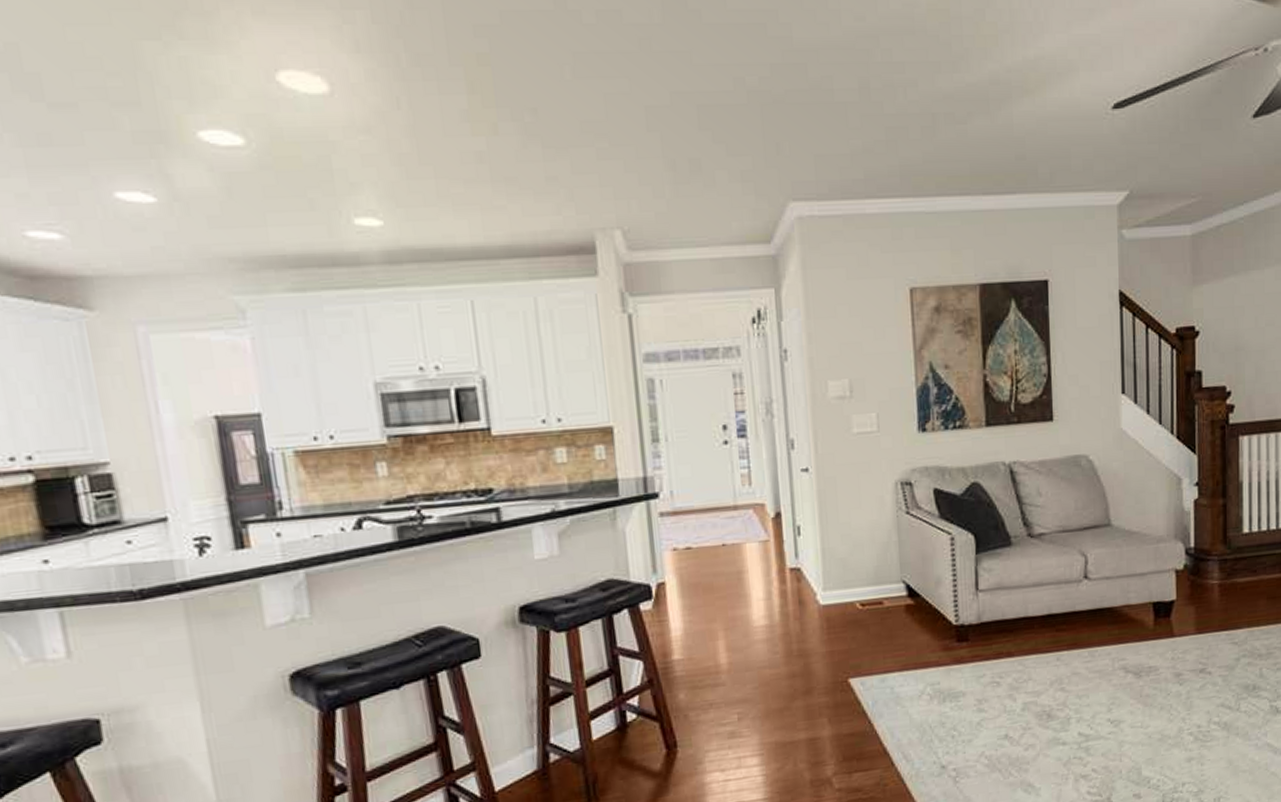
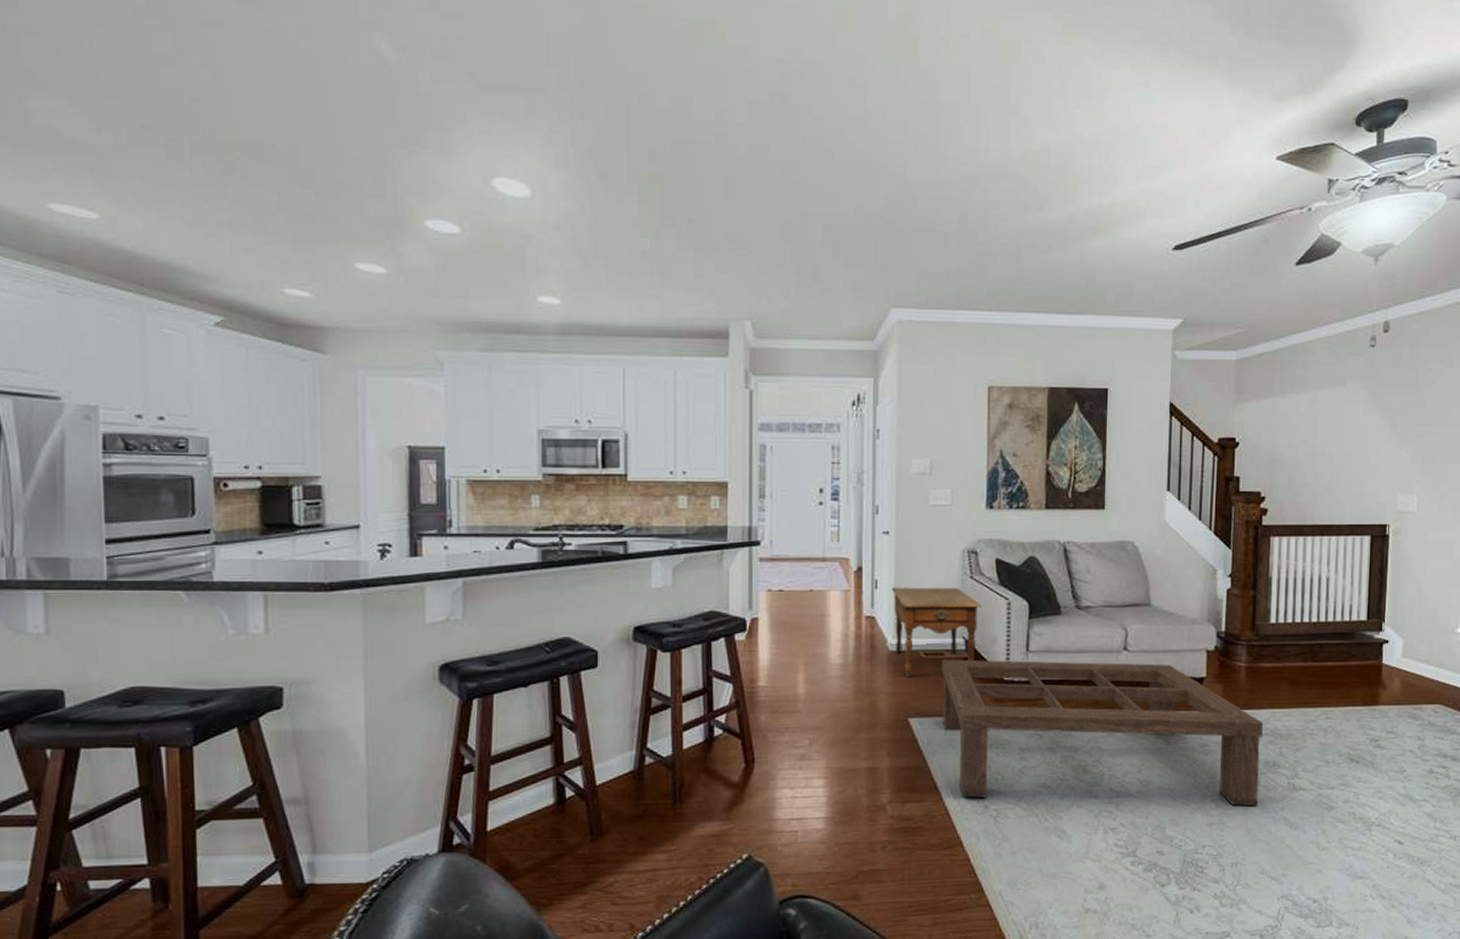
side table: none [817,526,922,633] -> present [892,587,982,677]
coffee table: none [881,589,1240,759] -> present [942,659,1263,806]

